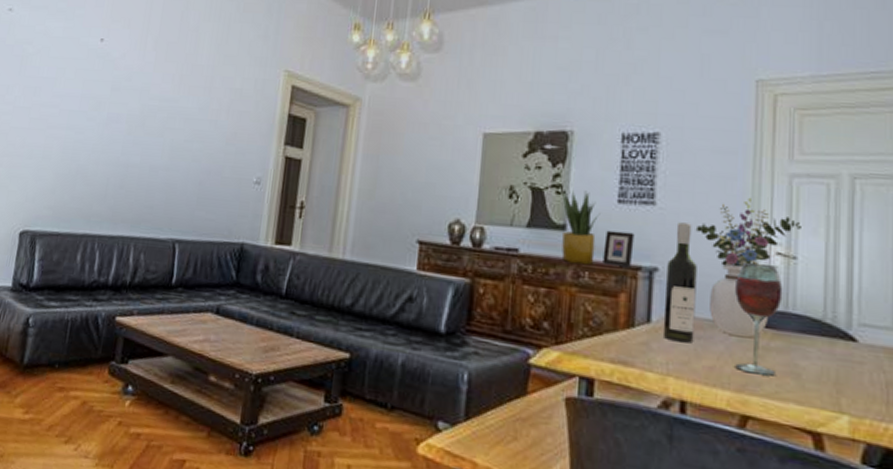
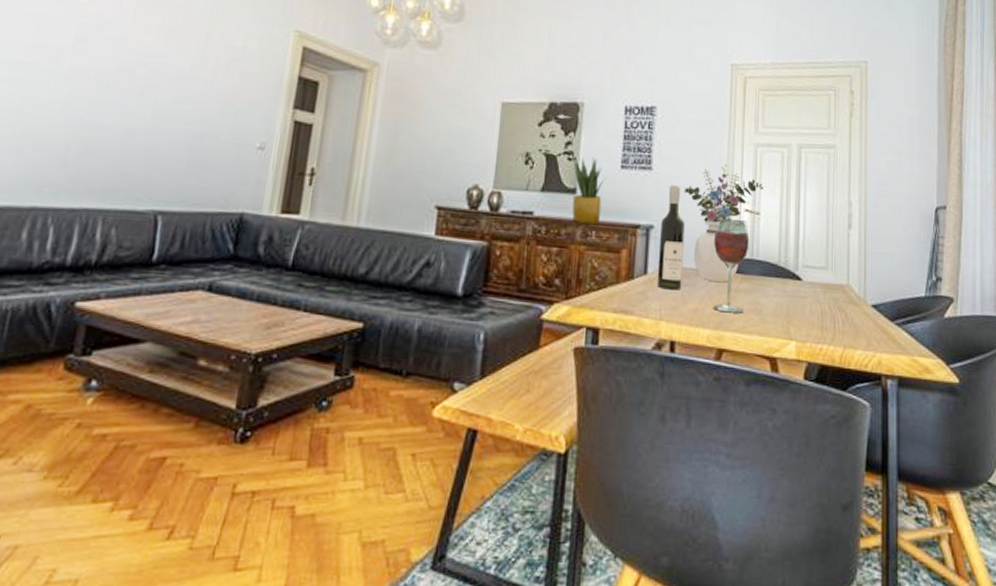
picture frame: present [603,230,635,268] -> none [607,193,635,226]

